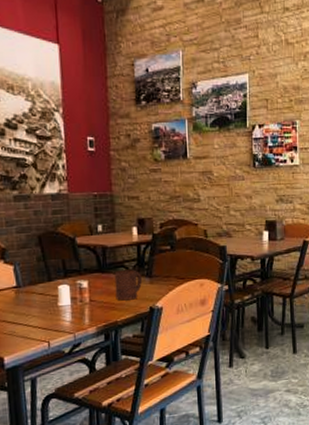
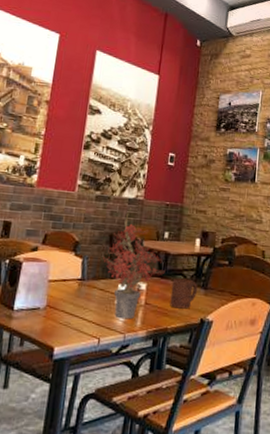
potted plant: none [36,204,105,320] -> present [103,207,166,319]

